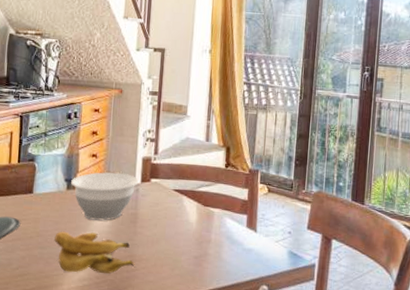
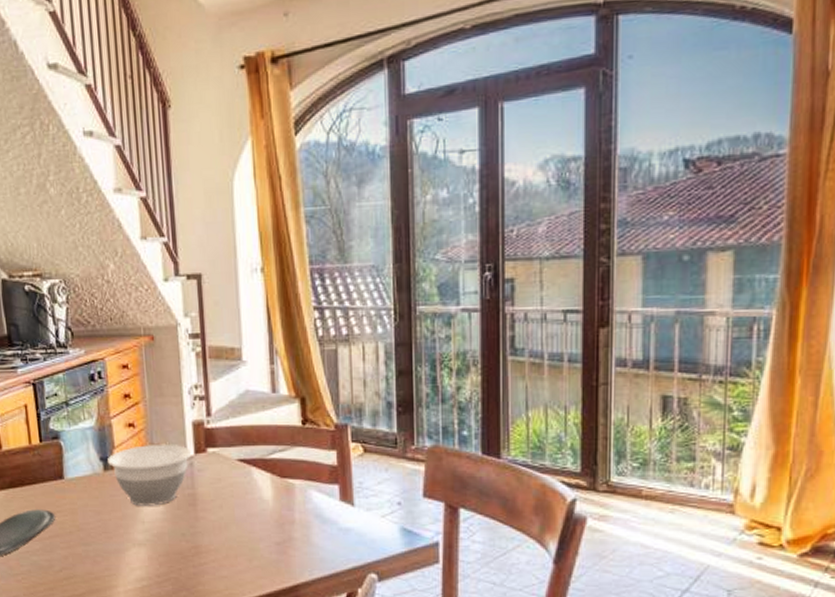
banana: present [54,231,136,274] -> none [98,521,203,572]

